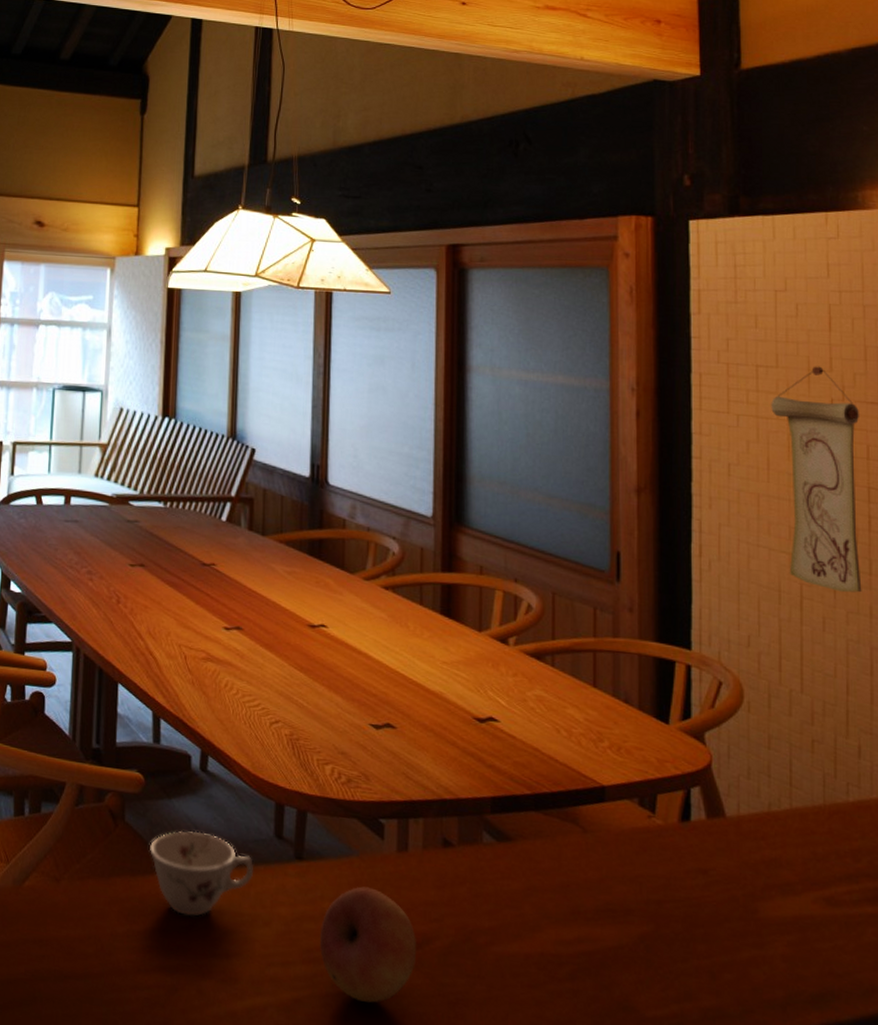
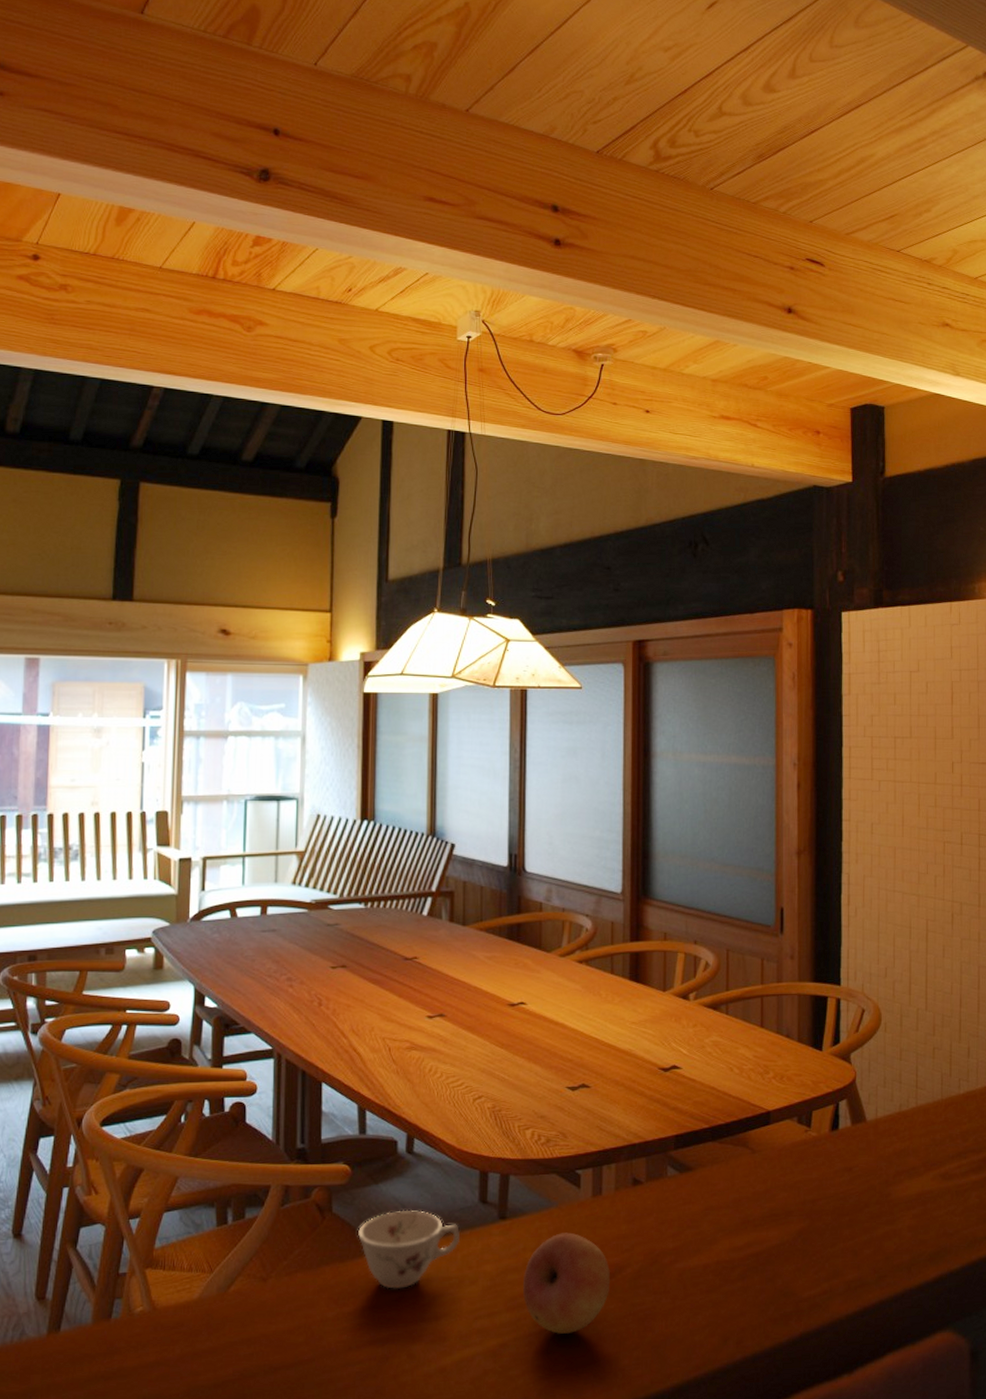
wall scroll: present [771,366,862,593] -> none [906,735,974,924]

